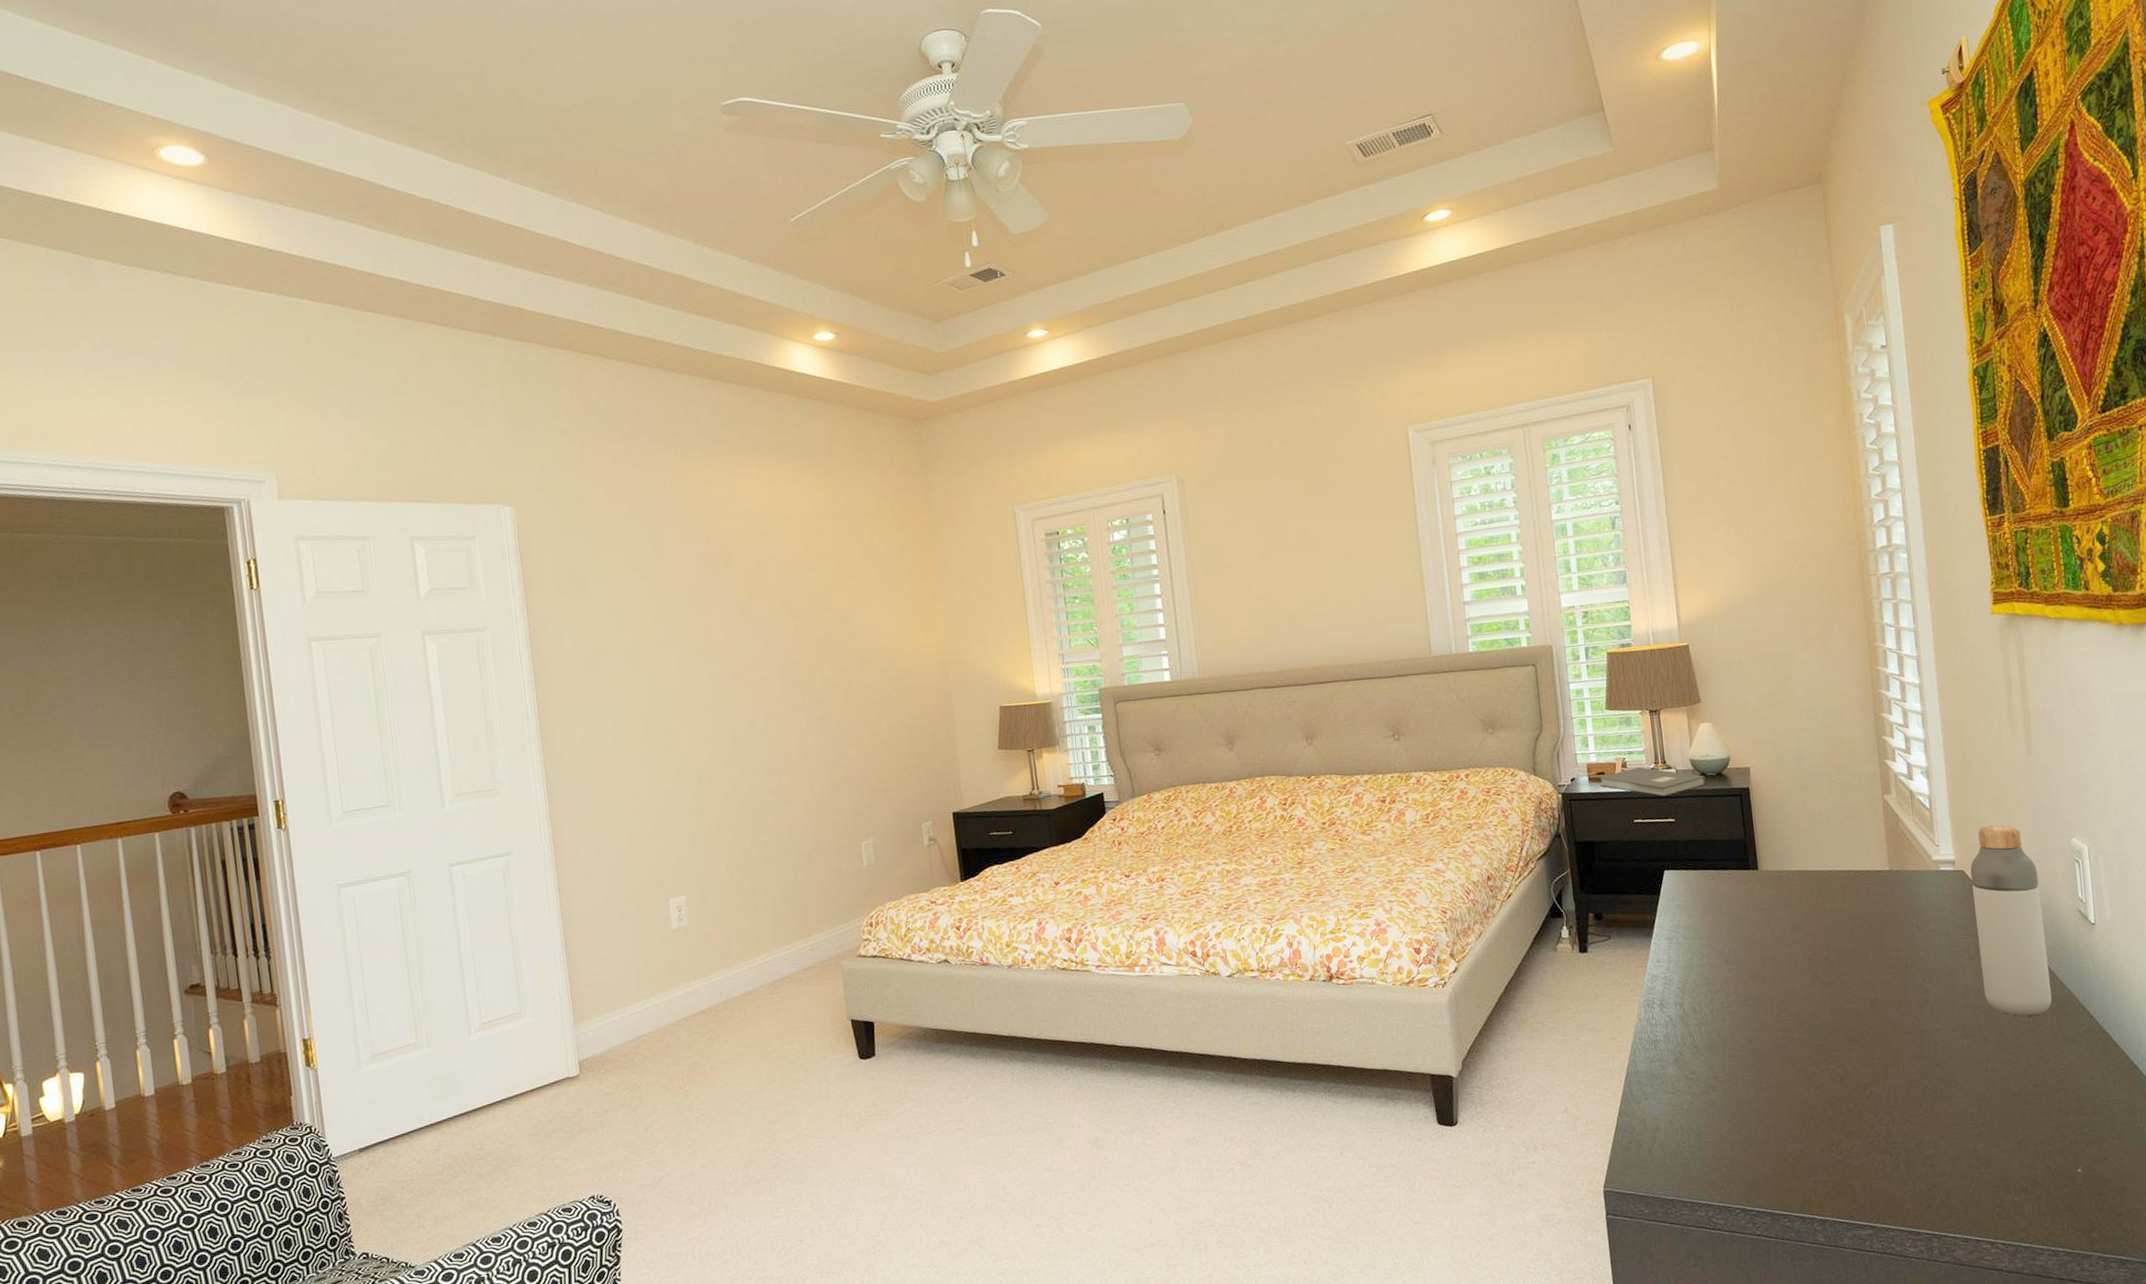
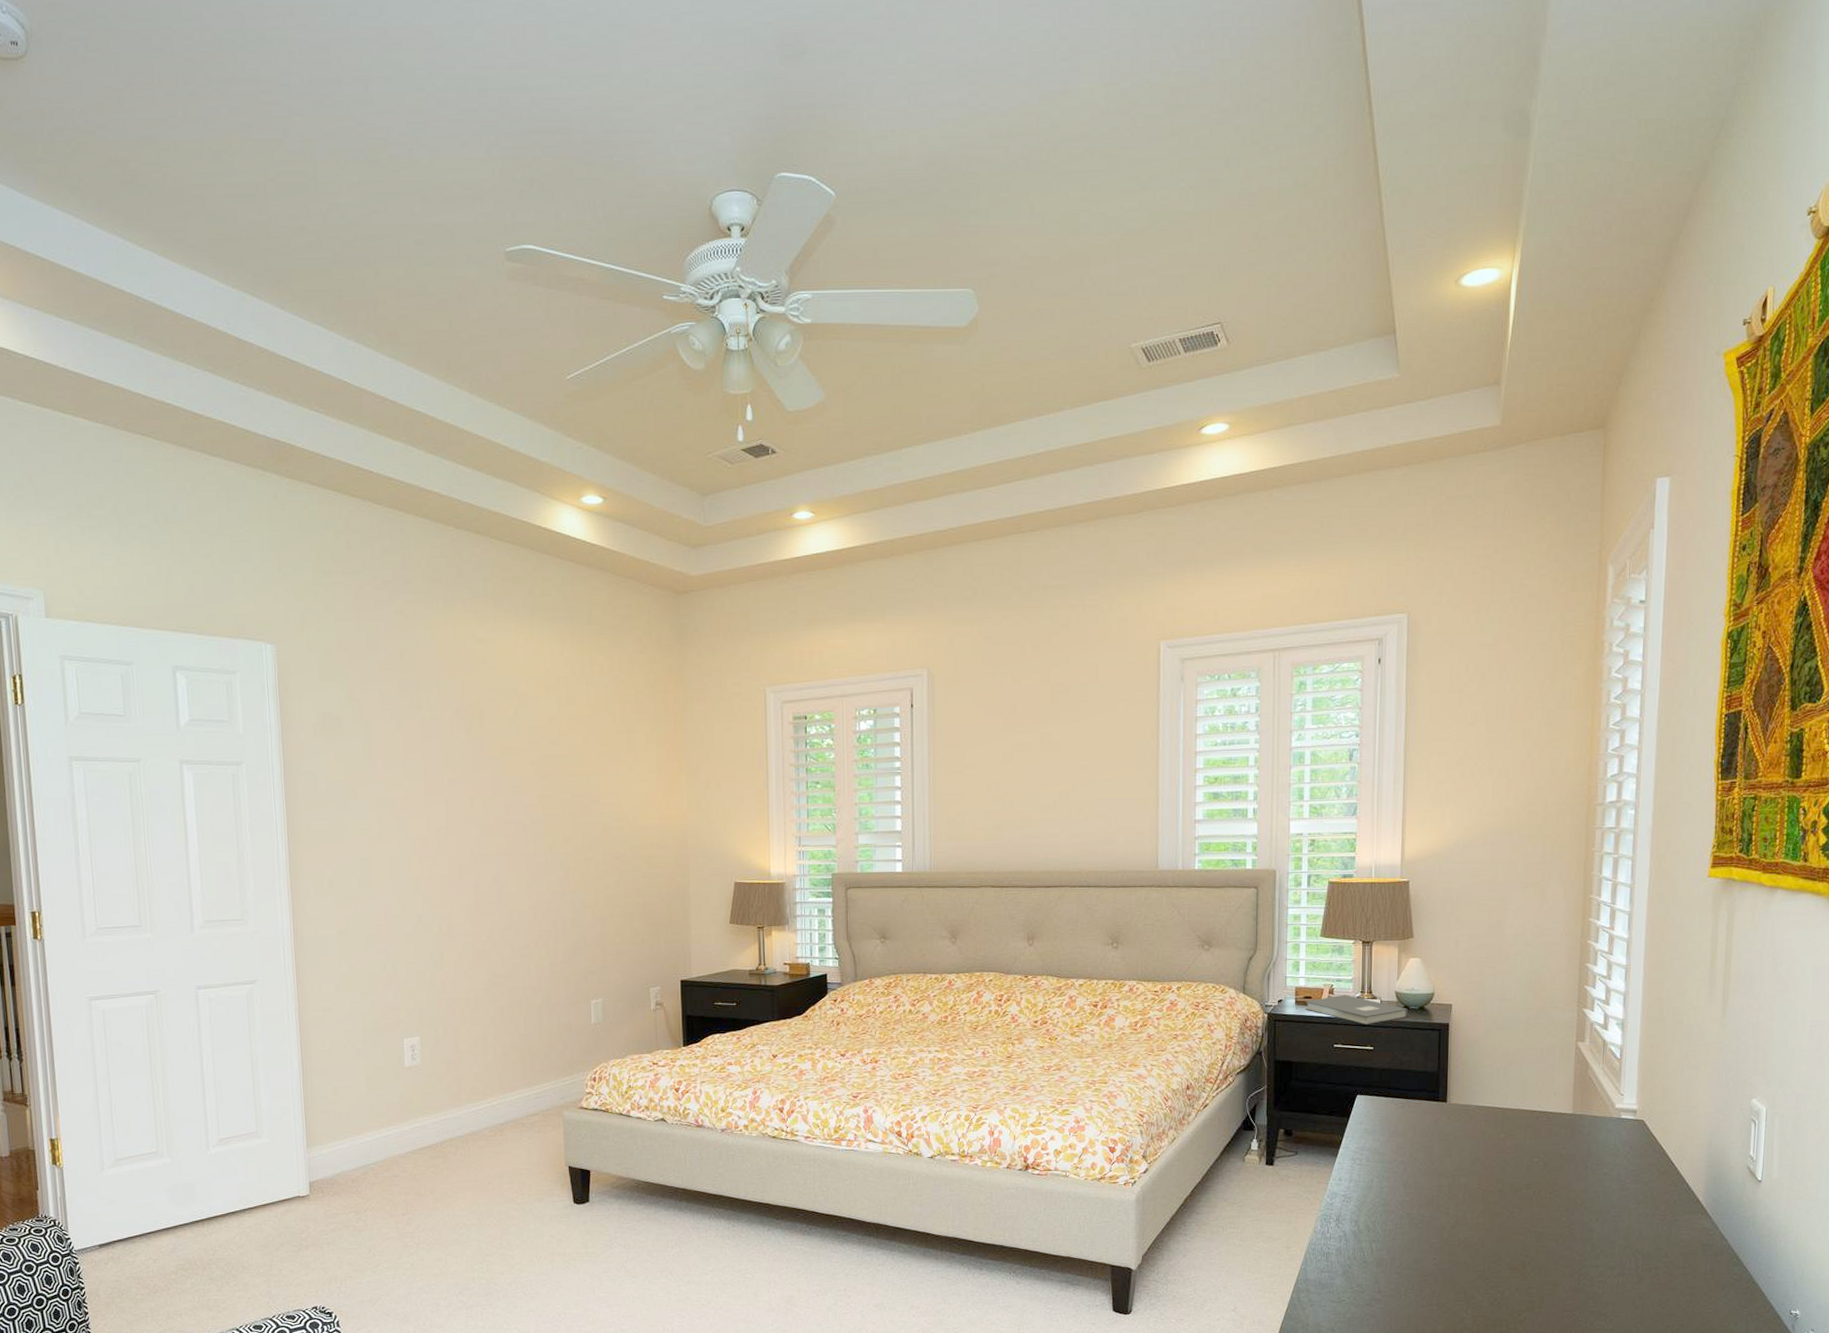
bottle: present [1970,824,2053,1017] -> none [1646,1080,1715,1261]

